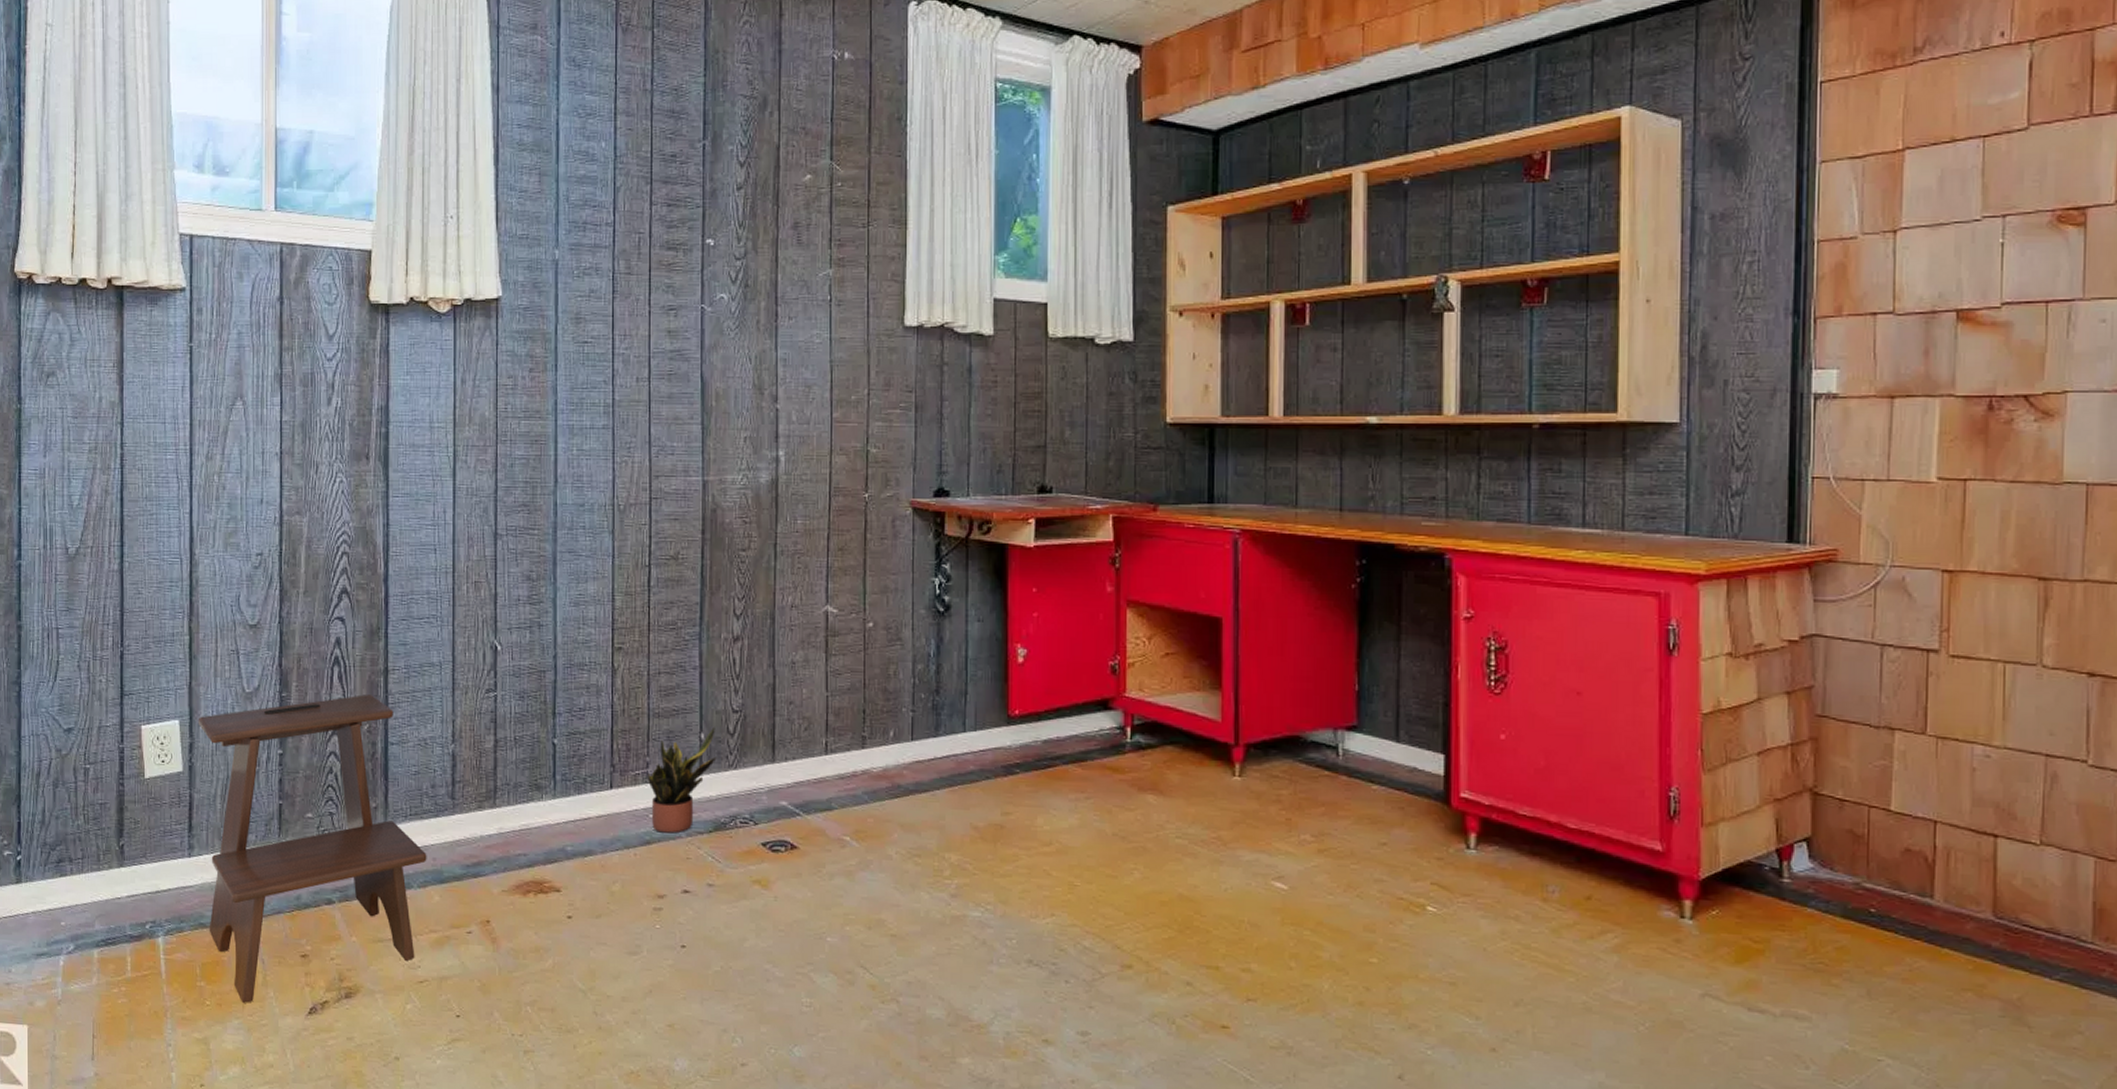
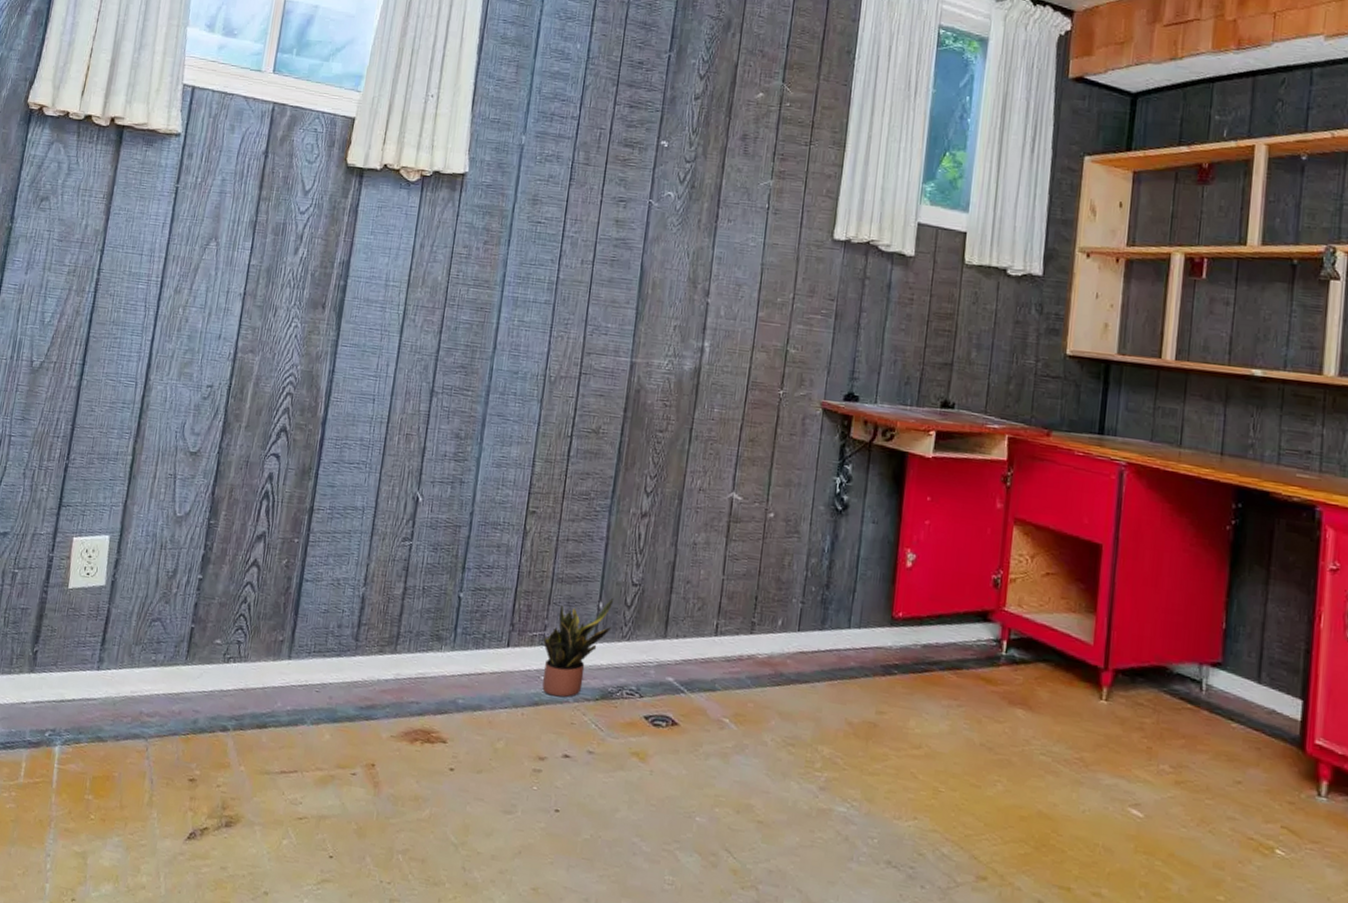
step stool: present [198,694,427,1003] -> none [105,530,324,822]

